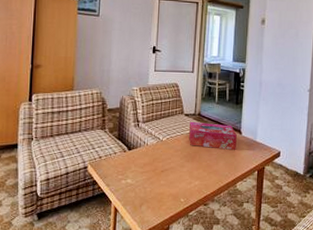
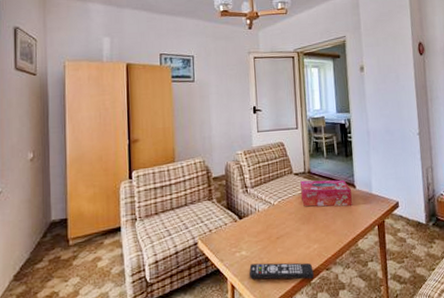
remote control: none [132,192,192,211] -> present [249,262,314,280]

